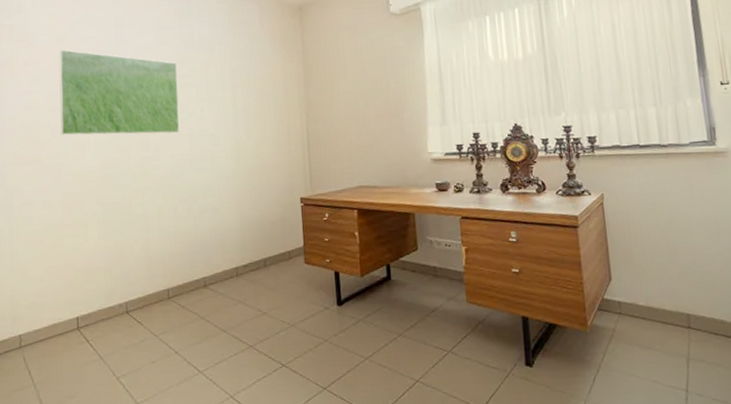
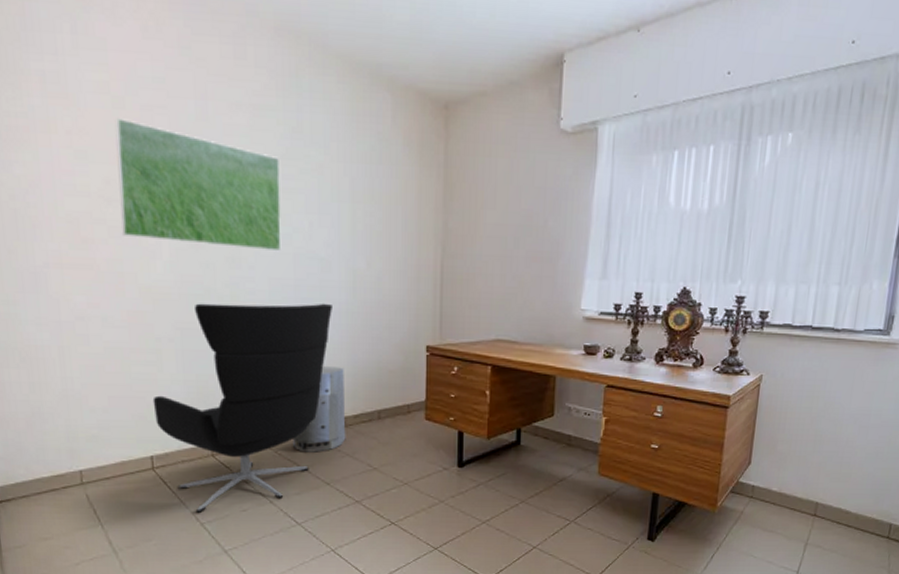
office chair: none [79,170,222,369] -> present [152,303,332,514]
air purifier: none [193,223,238,303] -> present [293,365,346,452]

